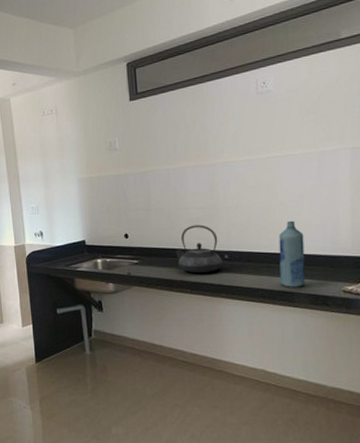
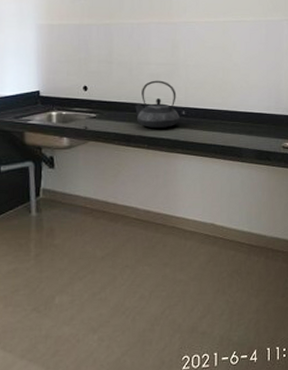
bottle: present [279,220,305,287] -> none [230,81,252,143]

